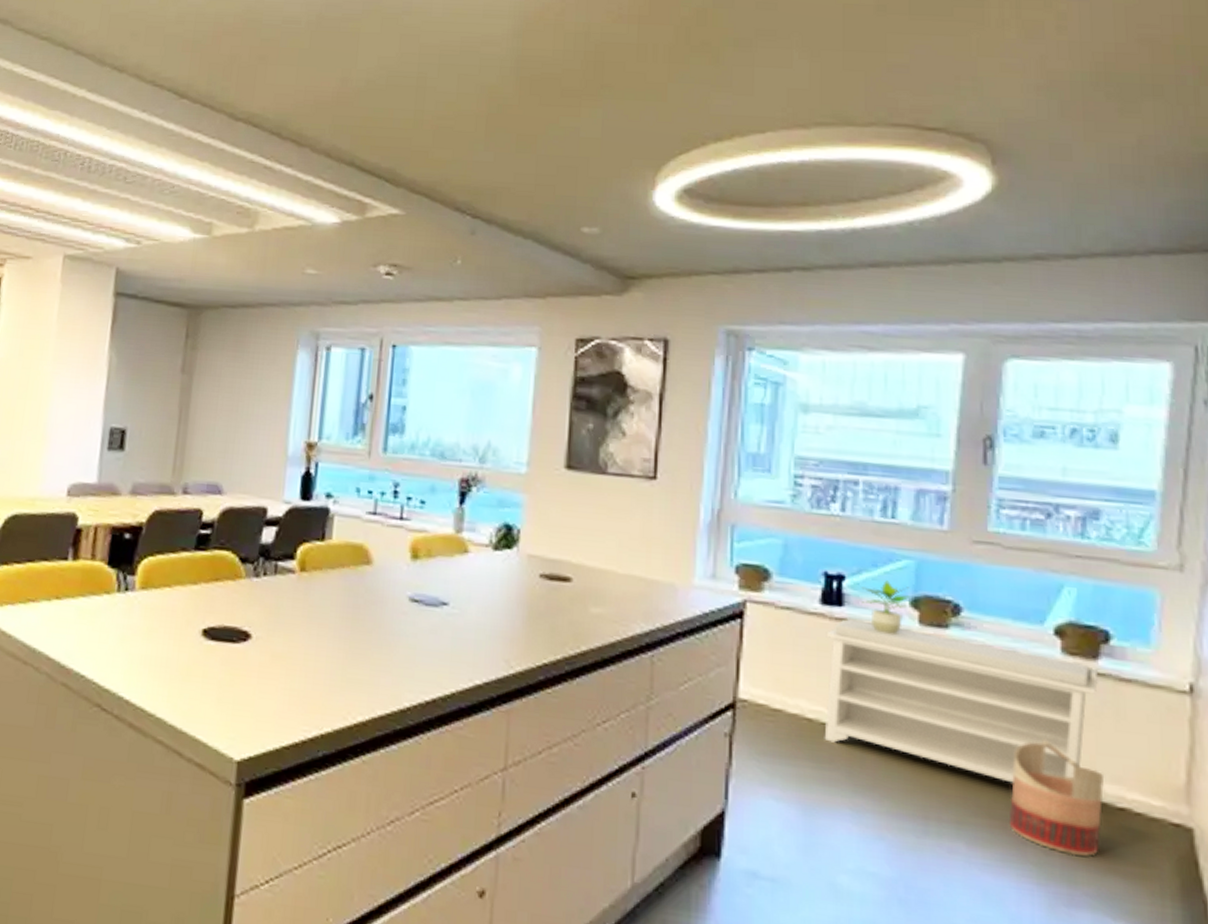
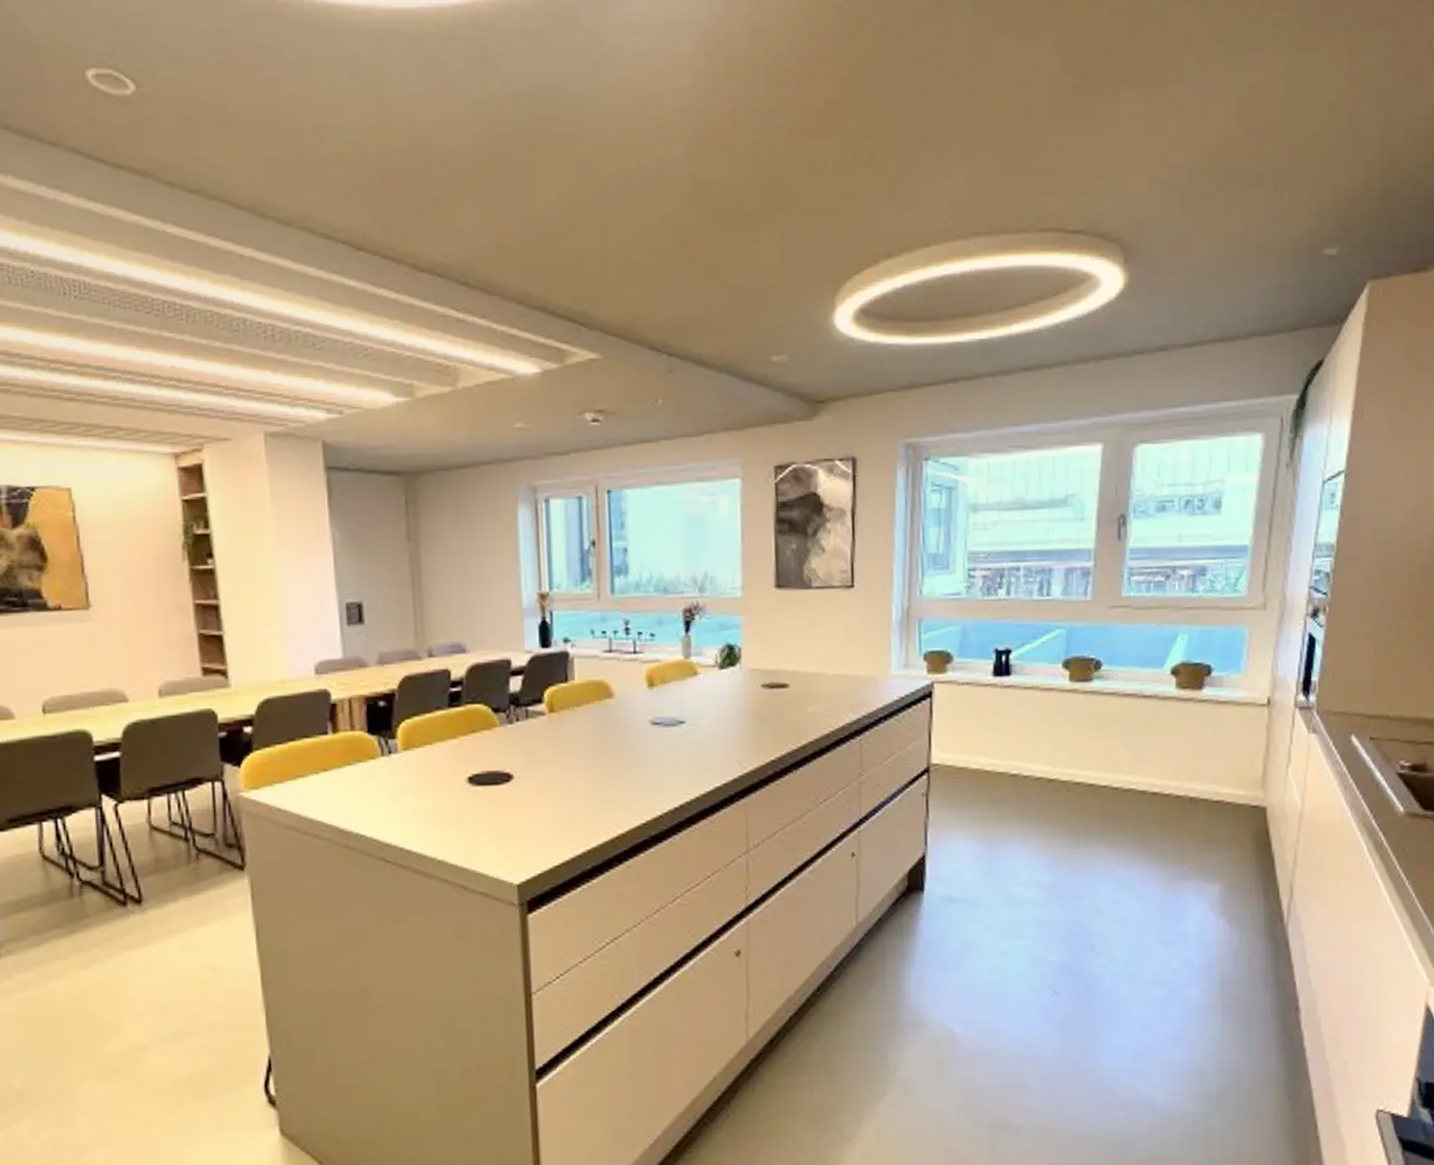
bench: present [824,618,1098,784] -> none [998,684,1202,796]
potted plant: present [861,580,910,634] -> none [1024,649,1062,693]
basket: present [1009,740,1105,857] -> none [1137,758,1206,843]

